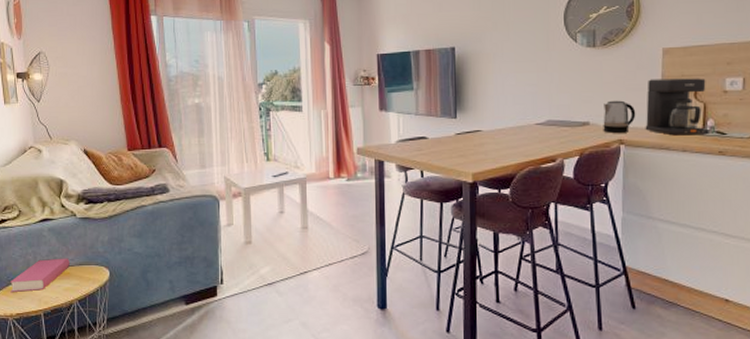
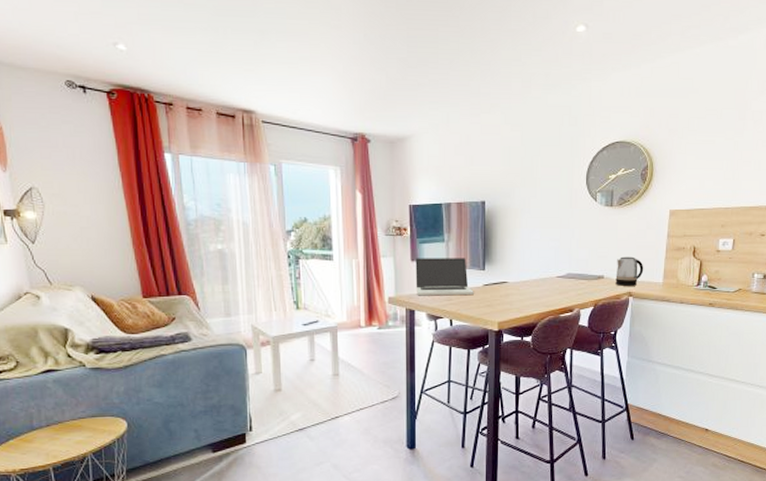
book: present [10,258,70,292] -> none [10,410,81,447]
laptop: none [384,106,445,146] -> present [415,258,474,296]
coffee maker: present [645,78,711,136] -> none [651,238,704,289]

